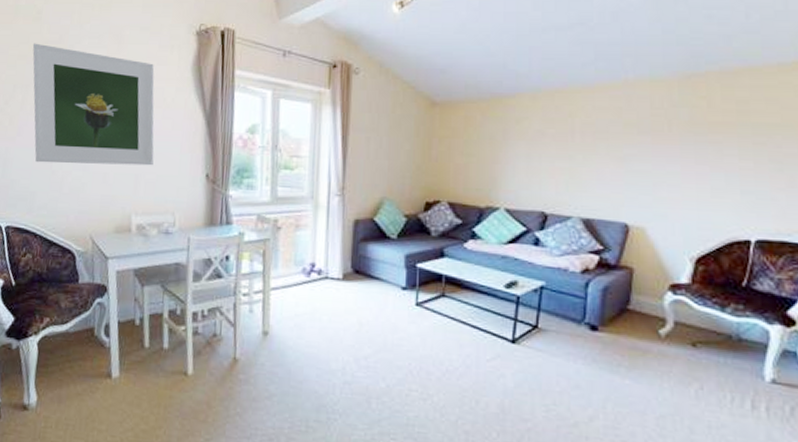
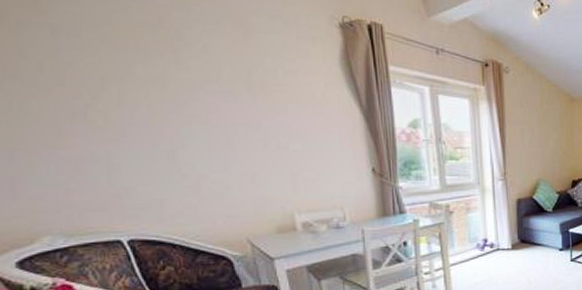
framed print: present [32,43,155,166] -> none [118,25,311,167]

